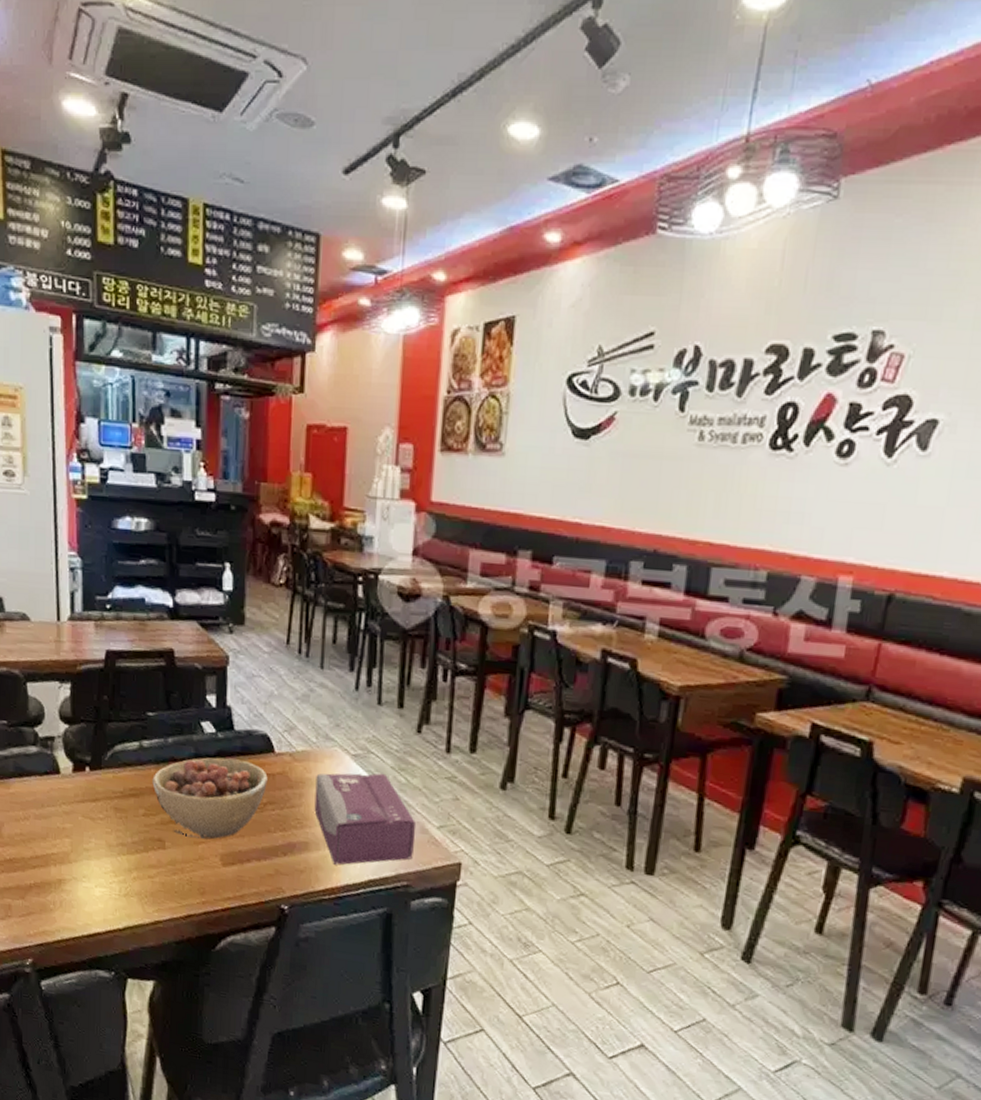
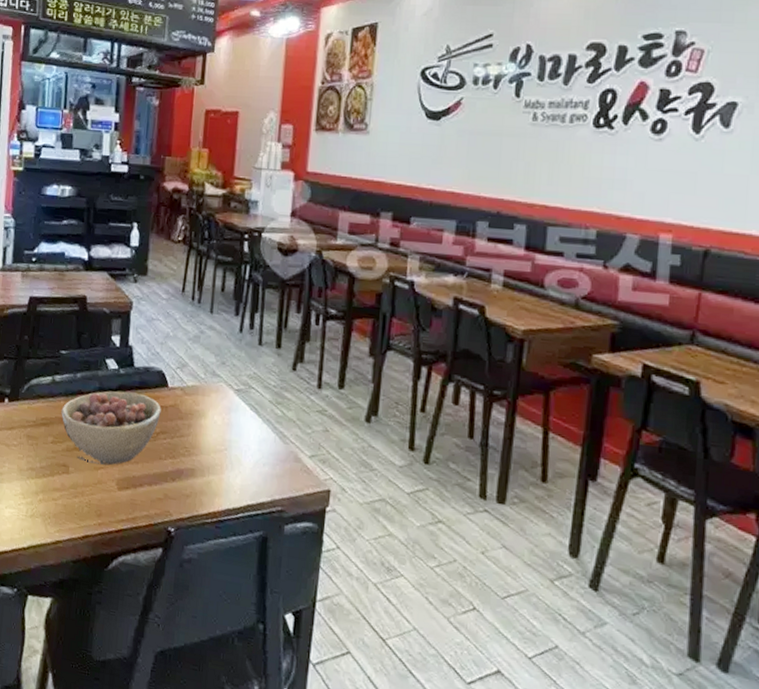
tissue box: present [314,773,416,865] -> none [201,406,290,491]

